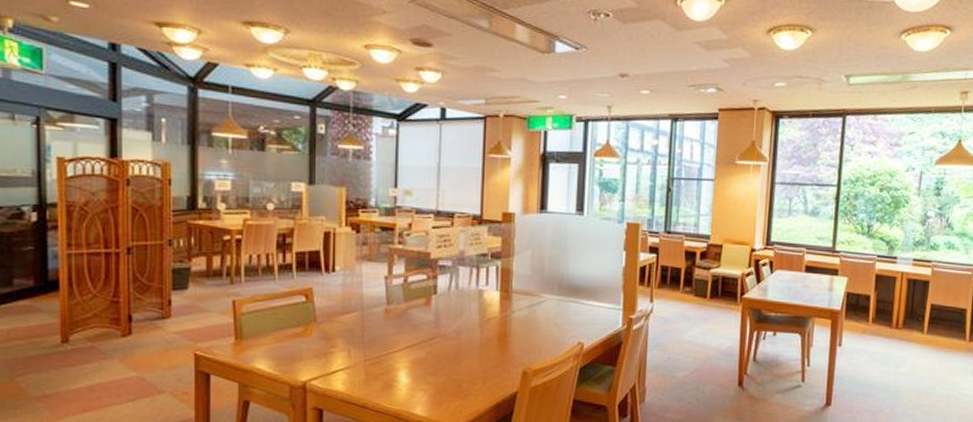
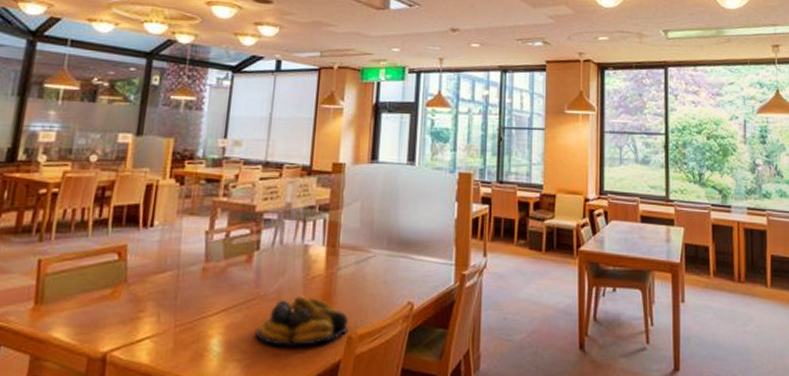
fruit bowl: none [438,336,524,379] -> present [255,296,350,346]

